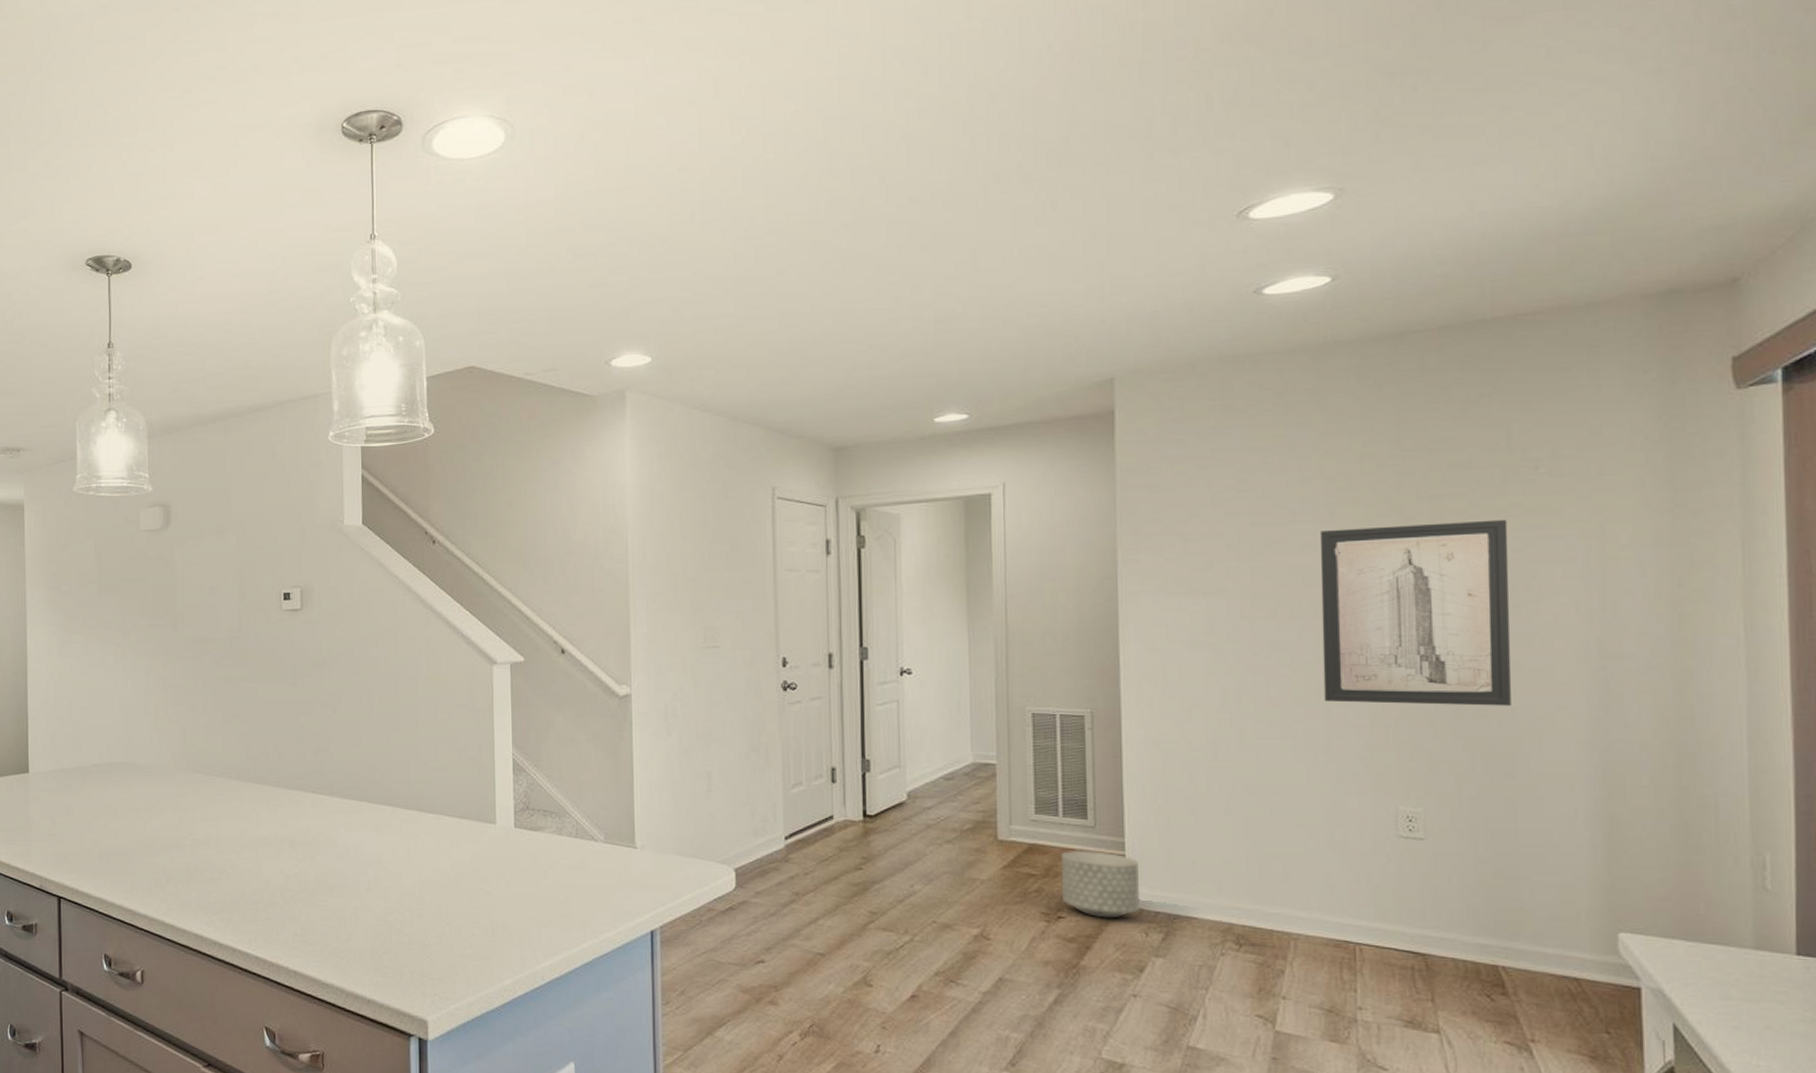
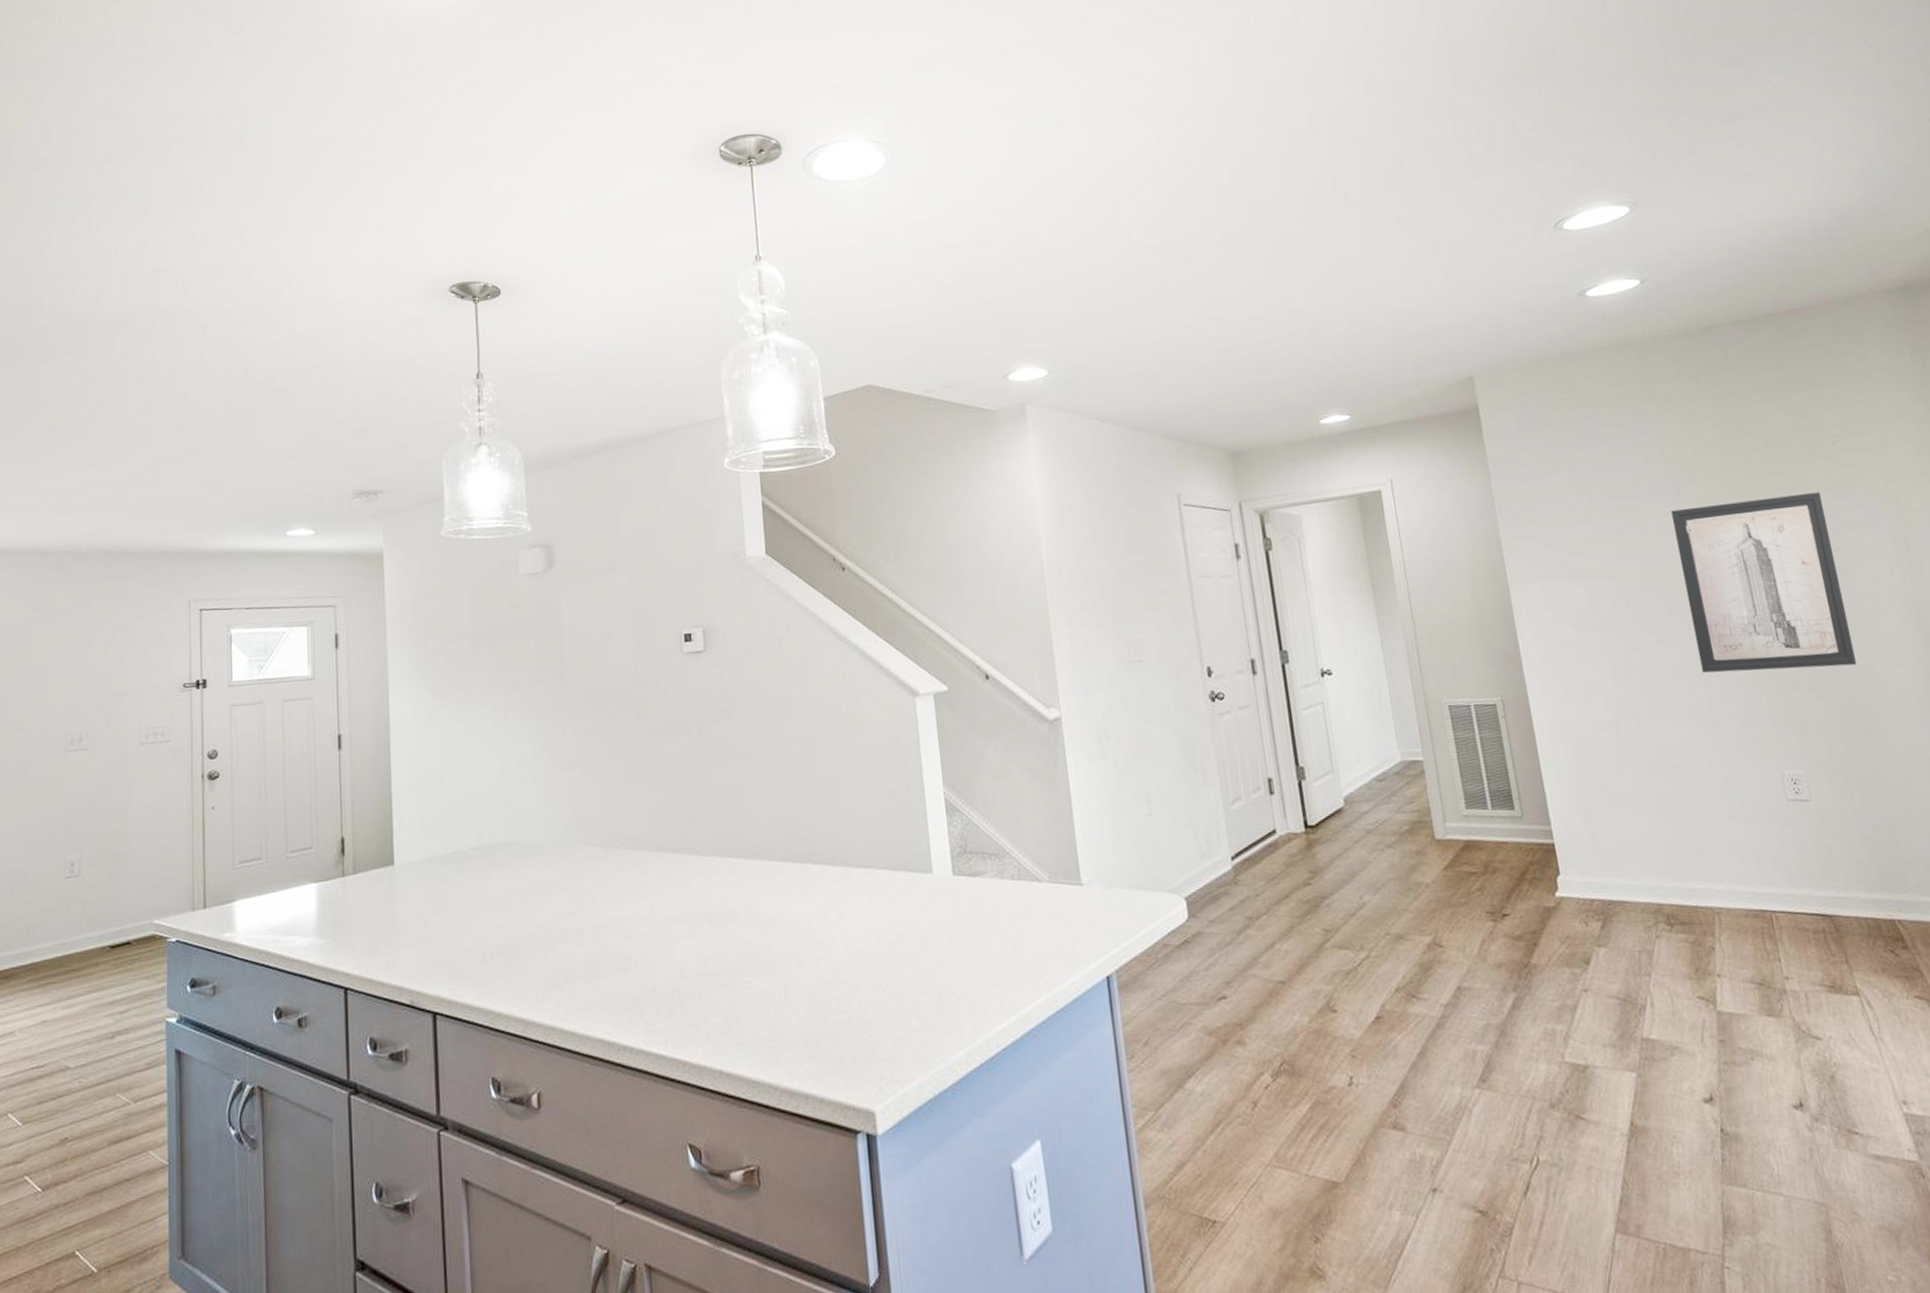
planter: present [1062,850,1139,918] -> none [1496,842,1576,912]

